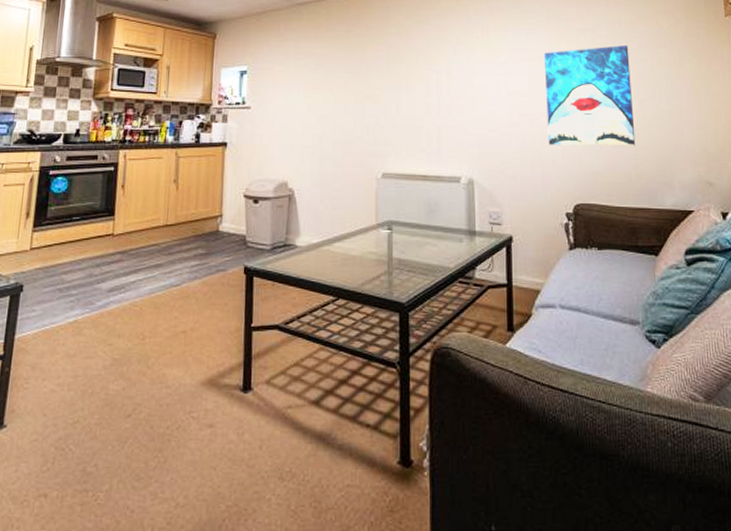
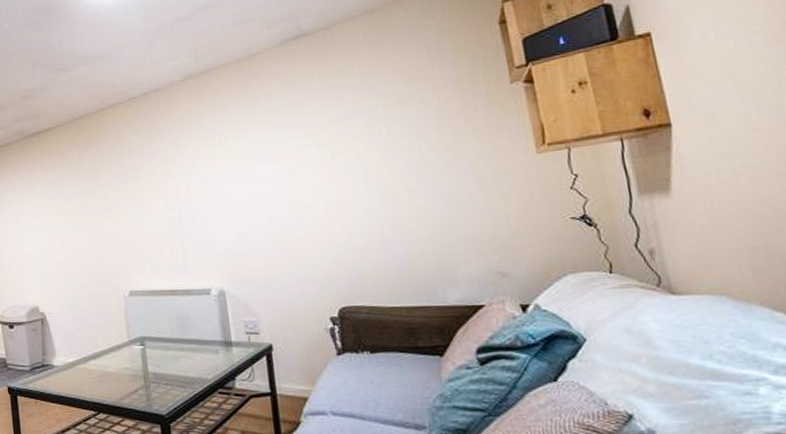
wall art: present [543,45,636,147] -> none [290,131,408,249]

